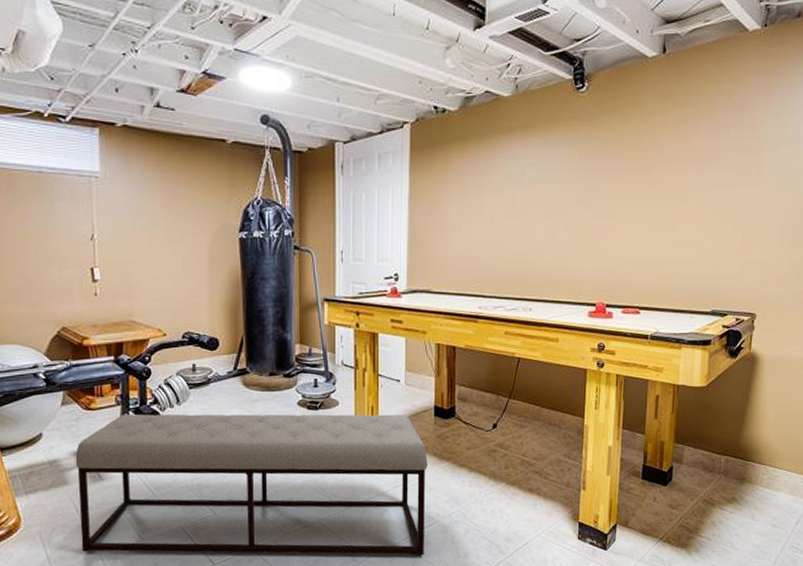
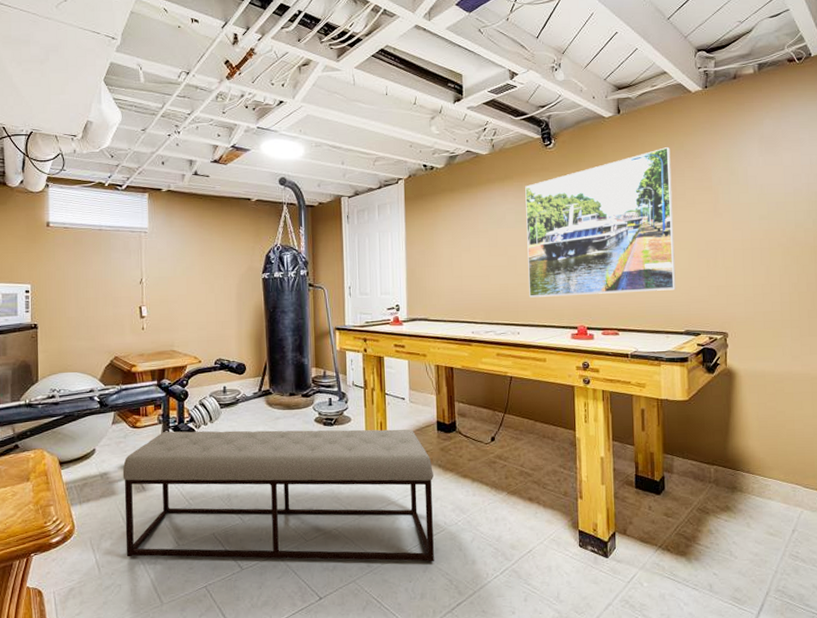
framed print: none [546,97,718,269] -> present [525,147,676,298]

